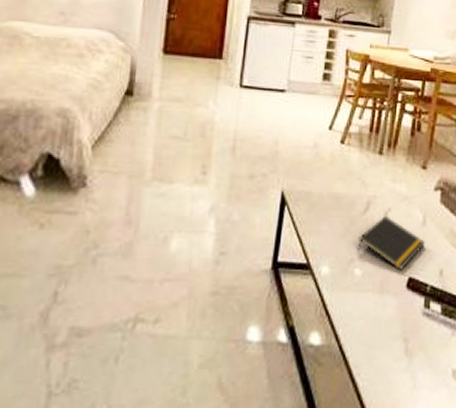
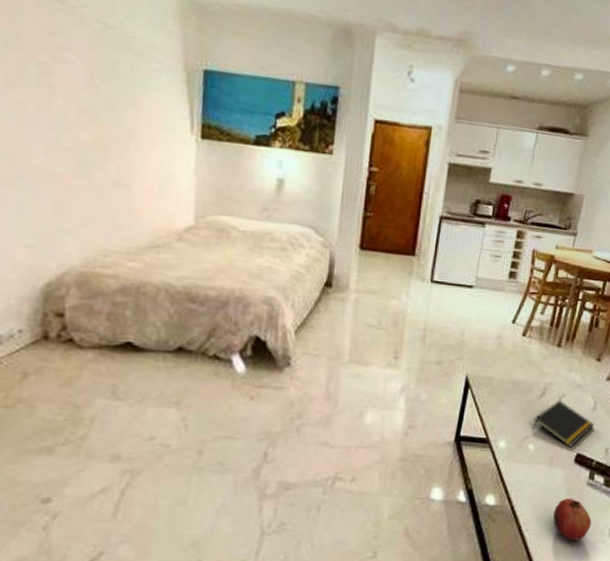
fruit: none [388,333,431,385] -> present [553,499,592,540]

